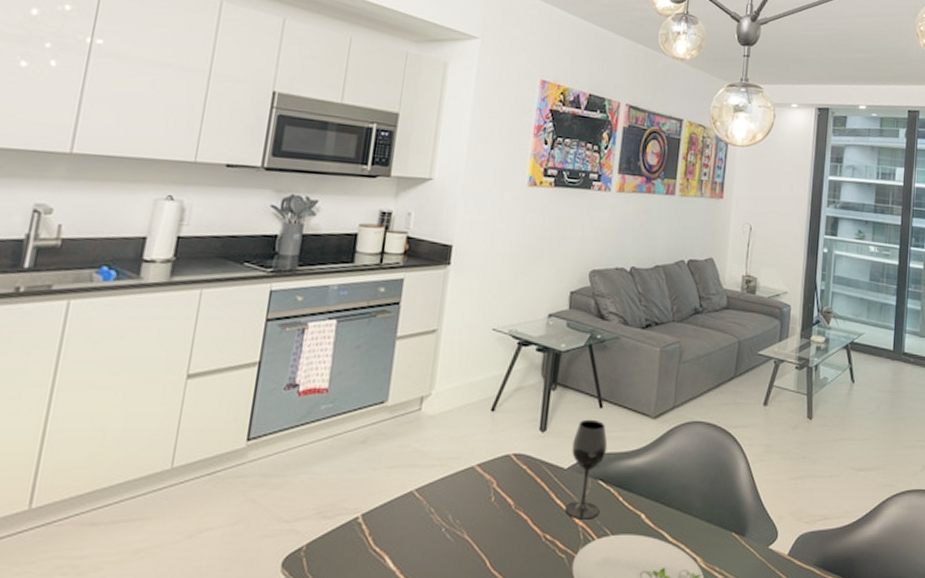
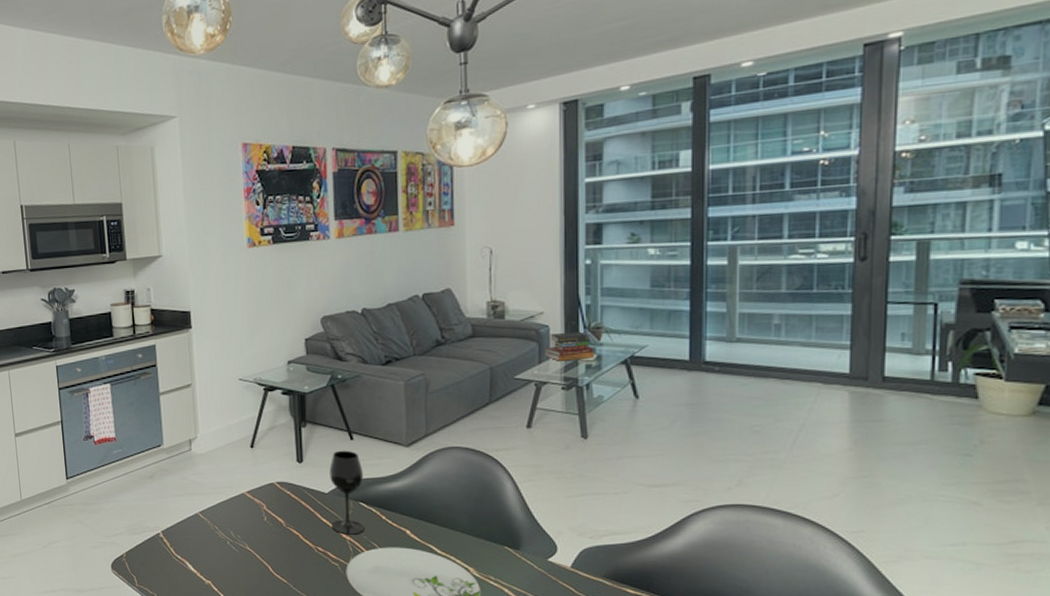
books: none [784,313,824,341] -> present [544,331,594,361]

